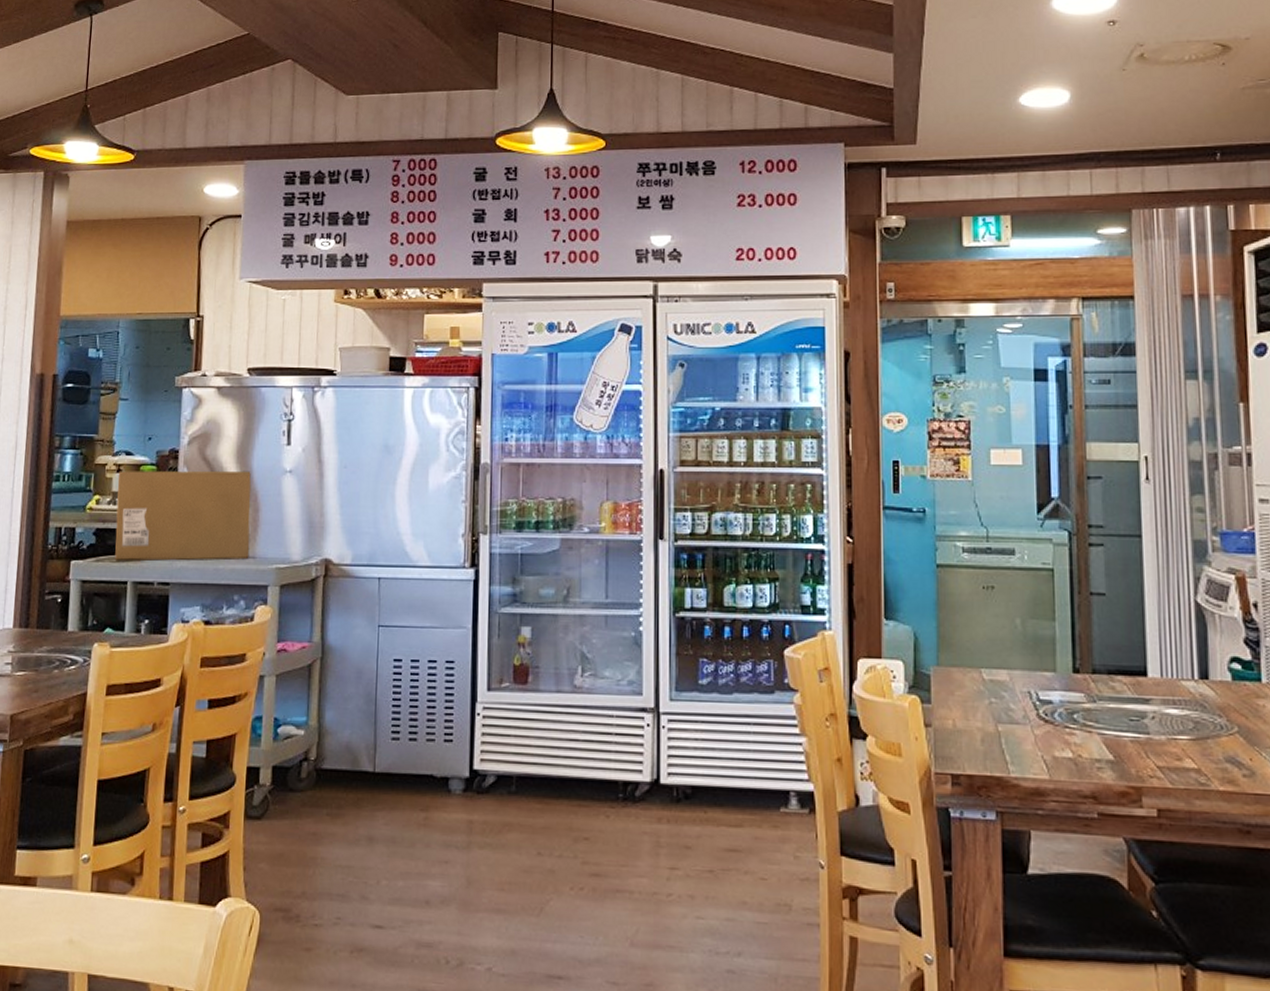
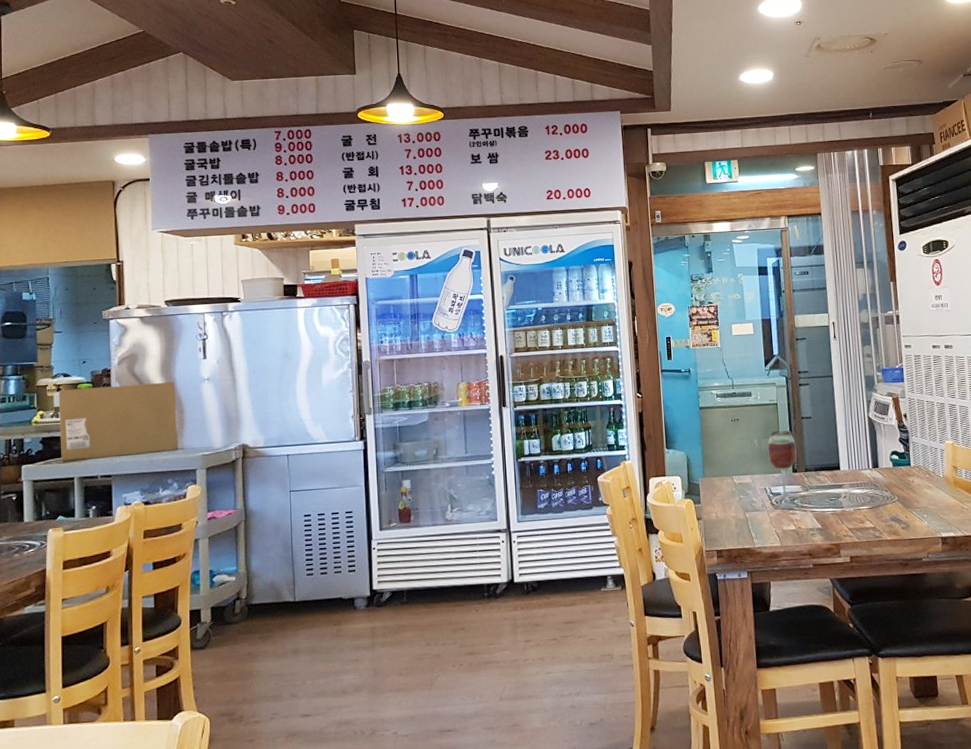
wineglass: none [1034,608,1080,727] -> present [767,430,798,510]

